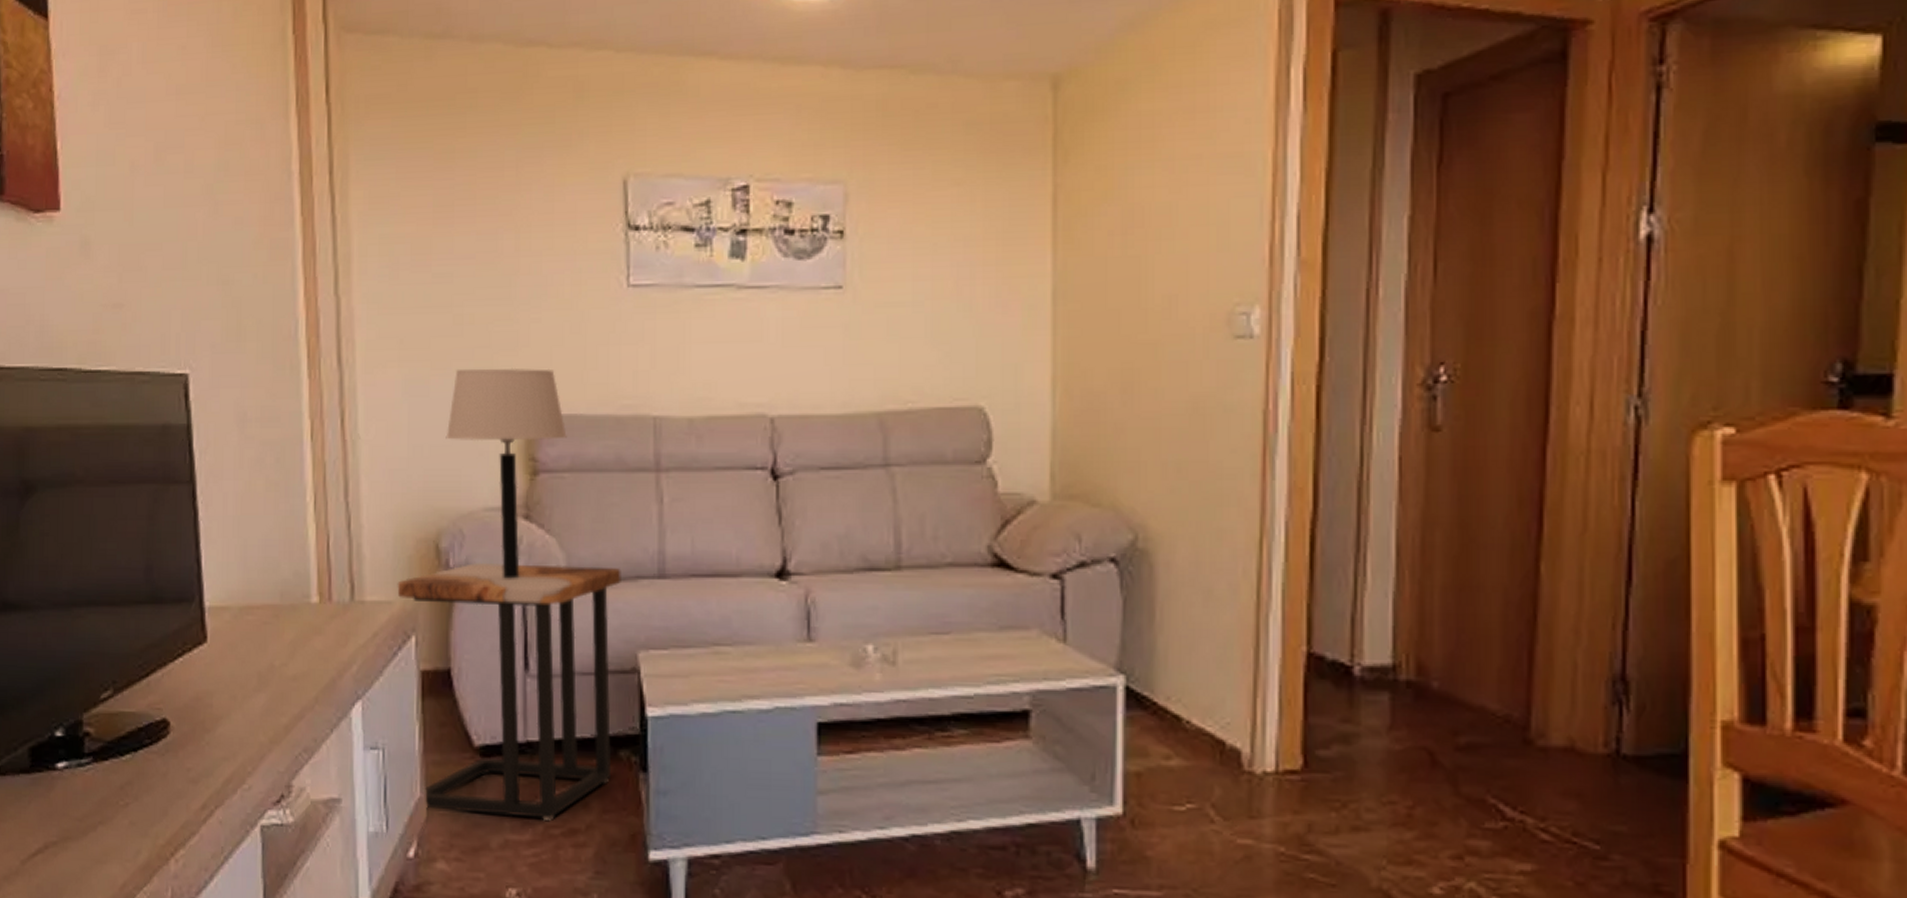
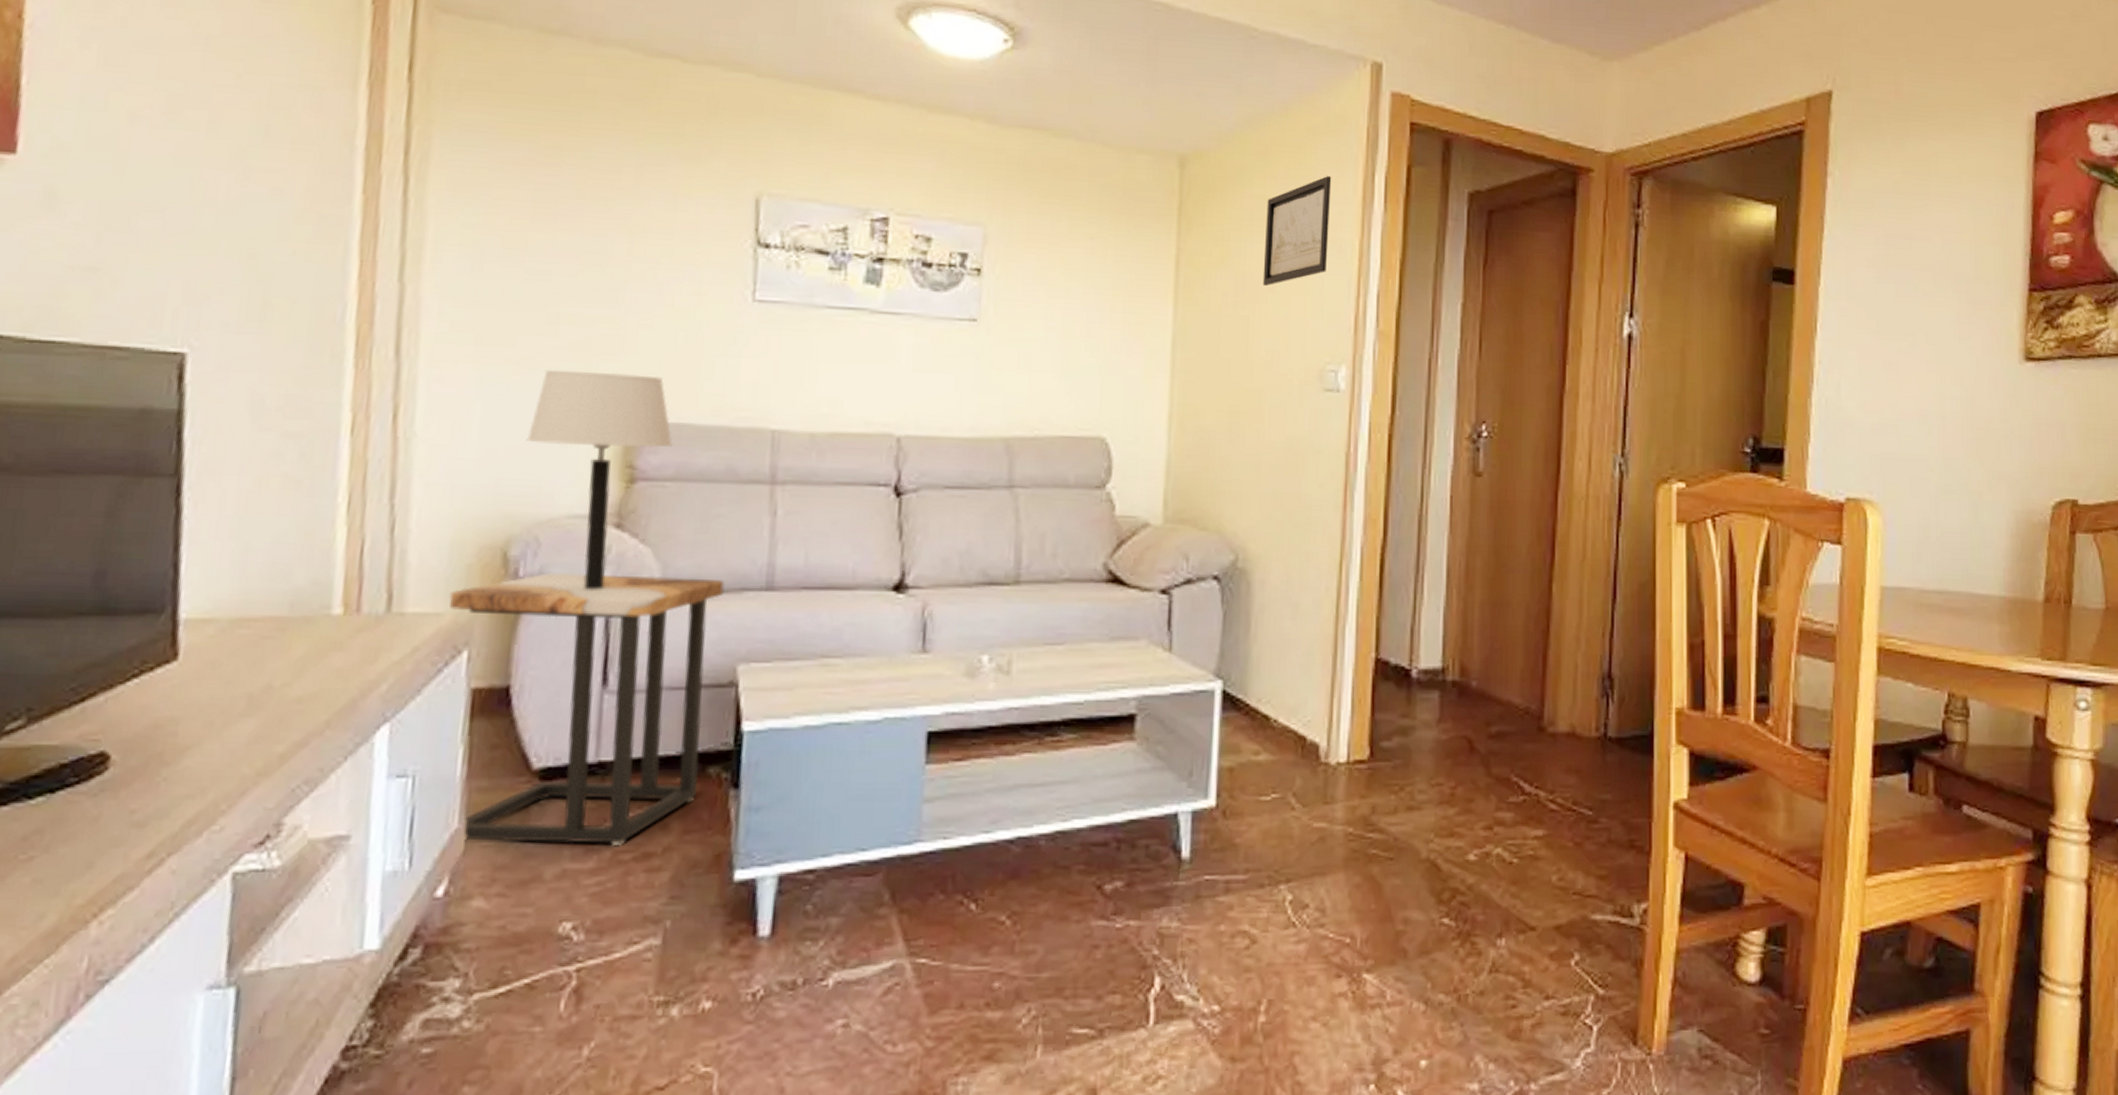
wall art: none [1155,77,1236,220] -> present [1262,176,1332,287]

